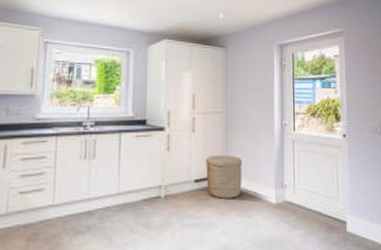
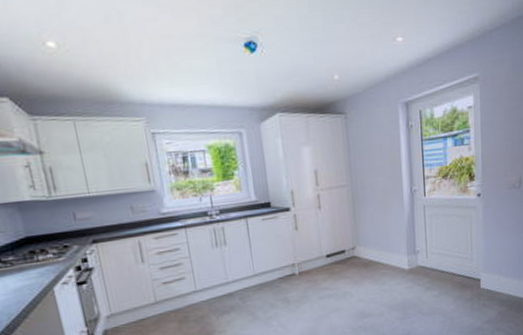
basket: present [205,155,243,199] -> none [334,227,374,270]

